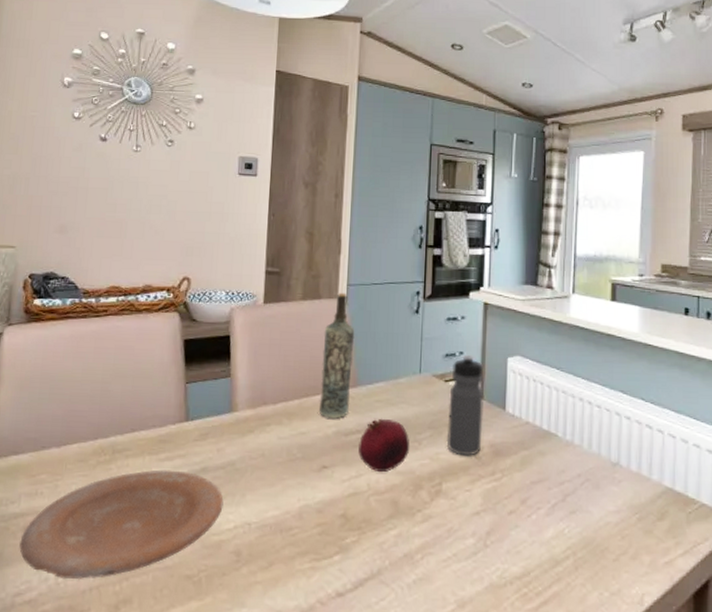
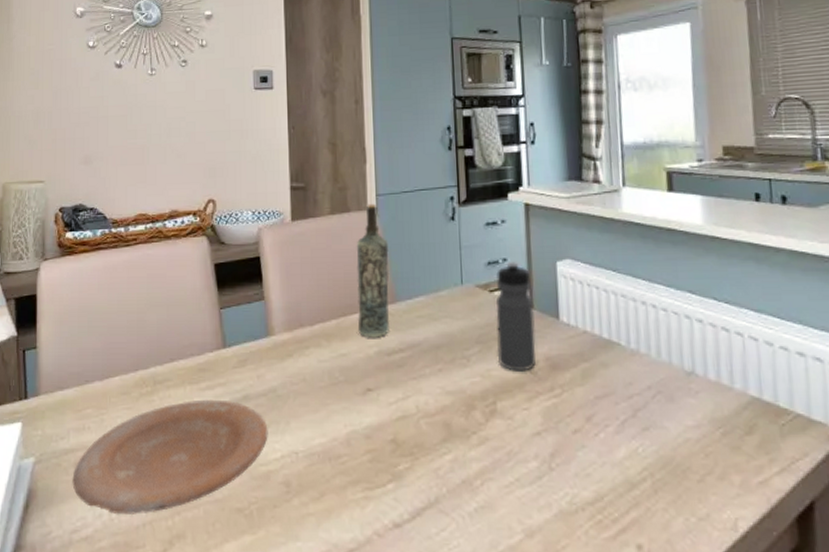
fruit: present [358,418,410,473] -> none [403,335,459,394]

